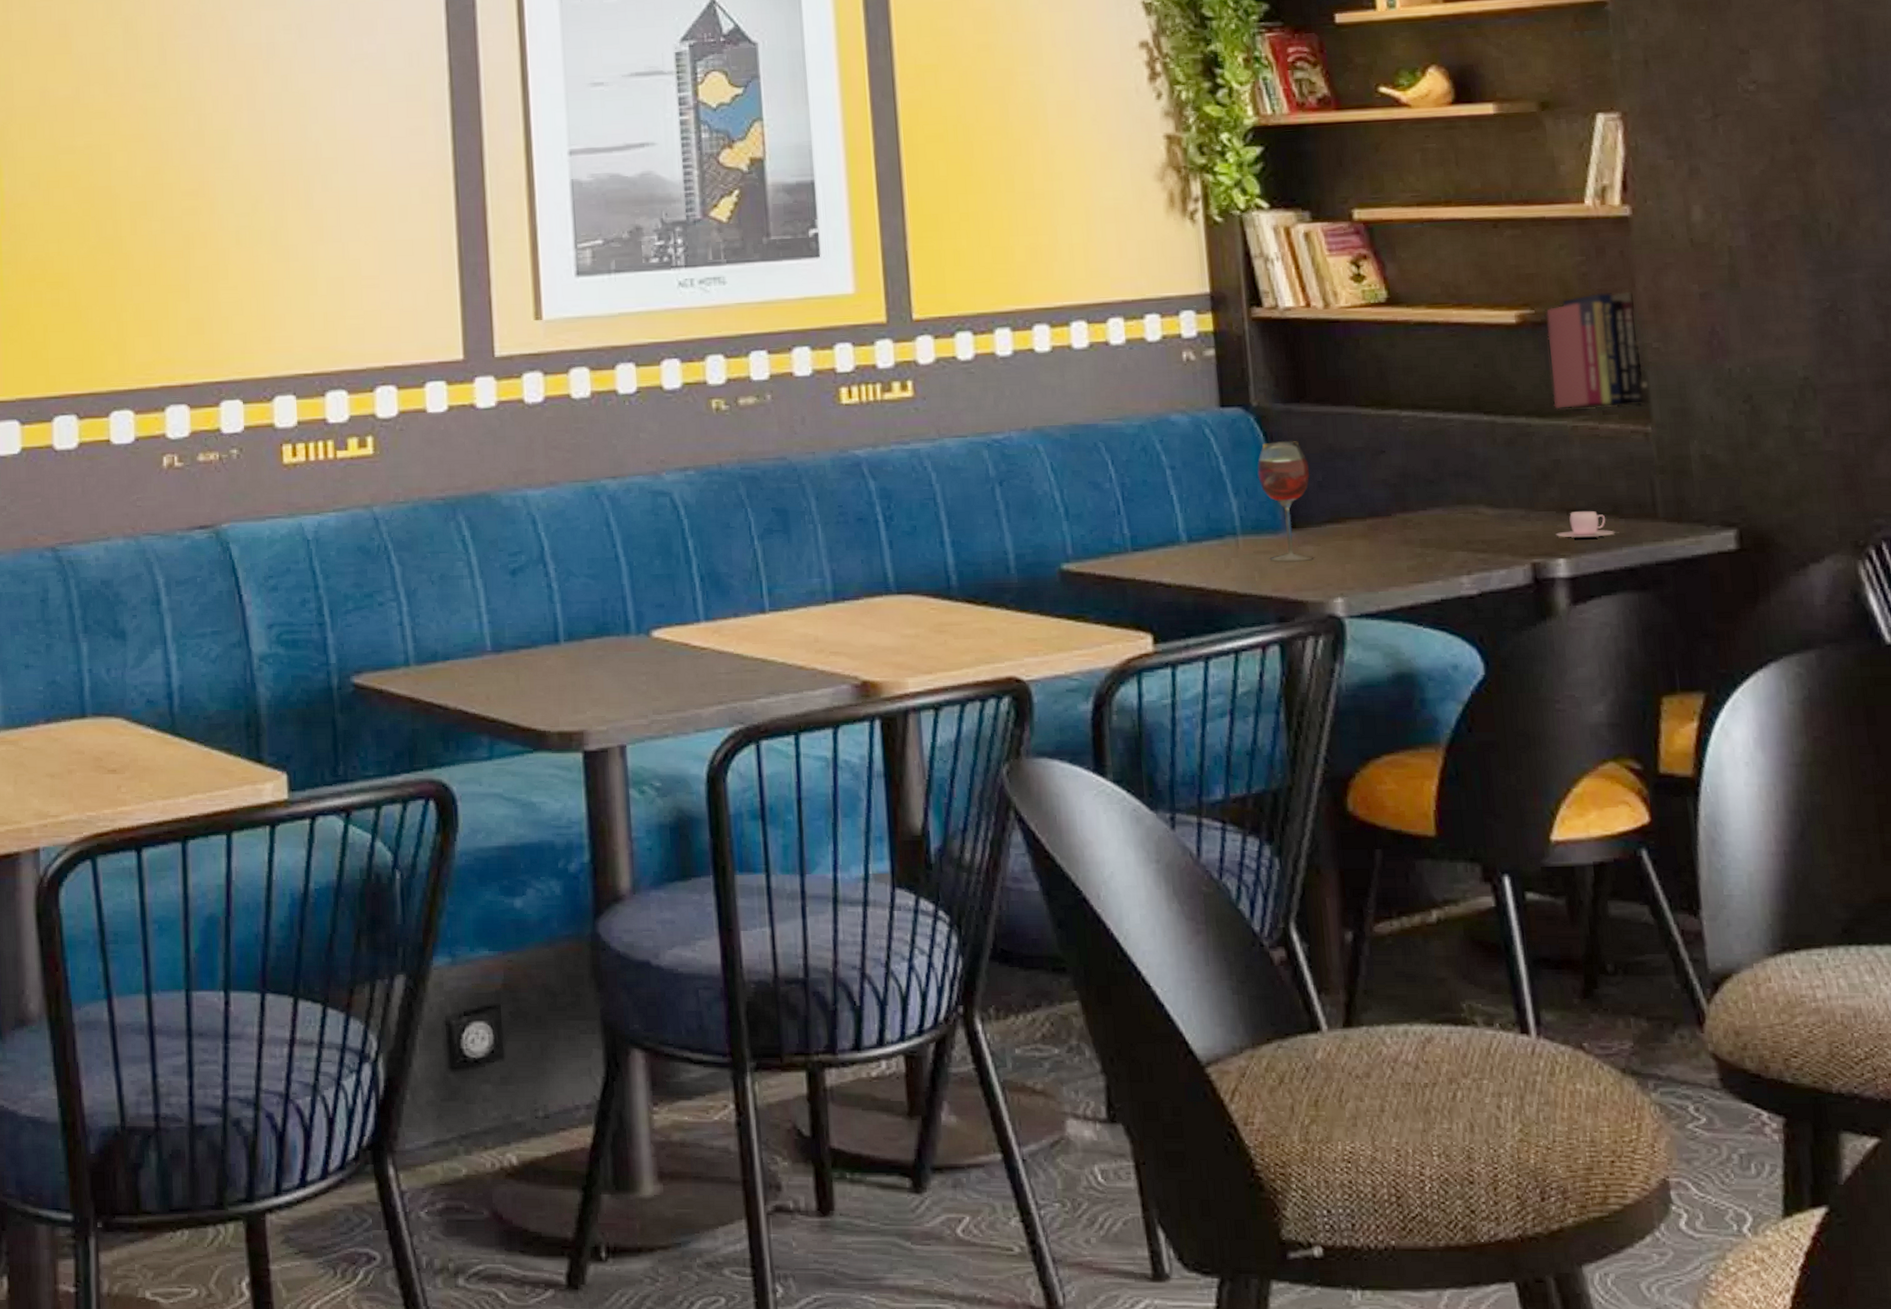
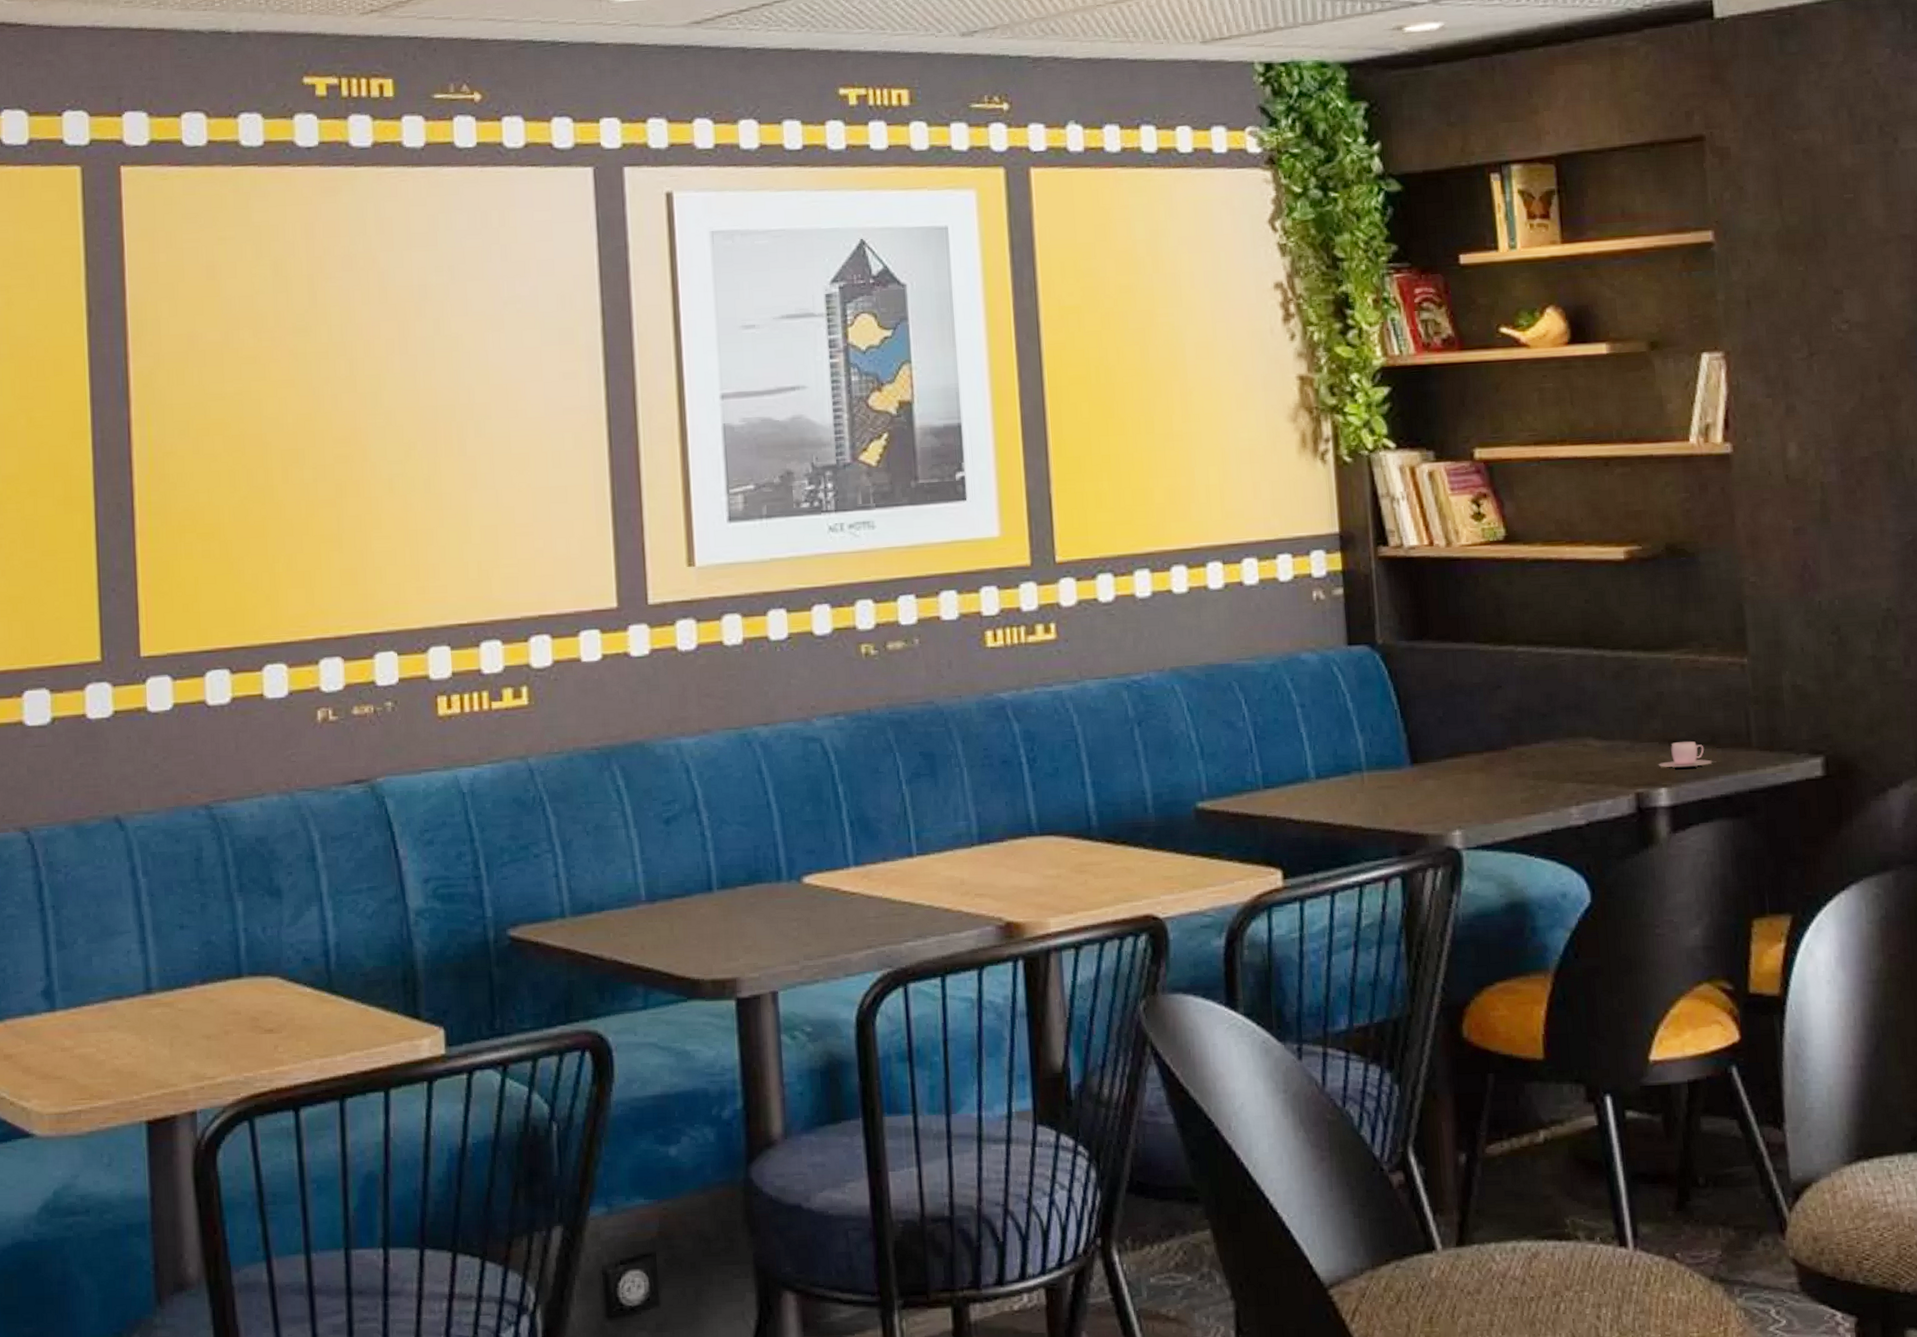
wineglass: present [1257,441,1313,563] -> none [1381,677,1433,797]
books: present [1546,291,1651,409] -> none [1652,526,1747,642]

